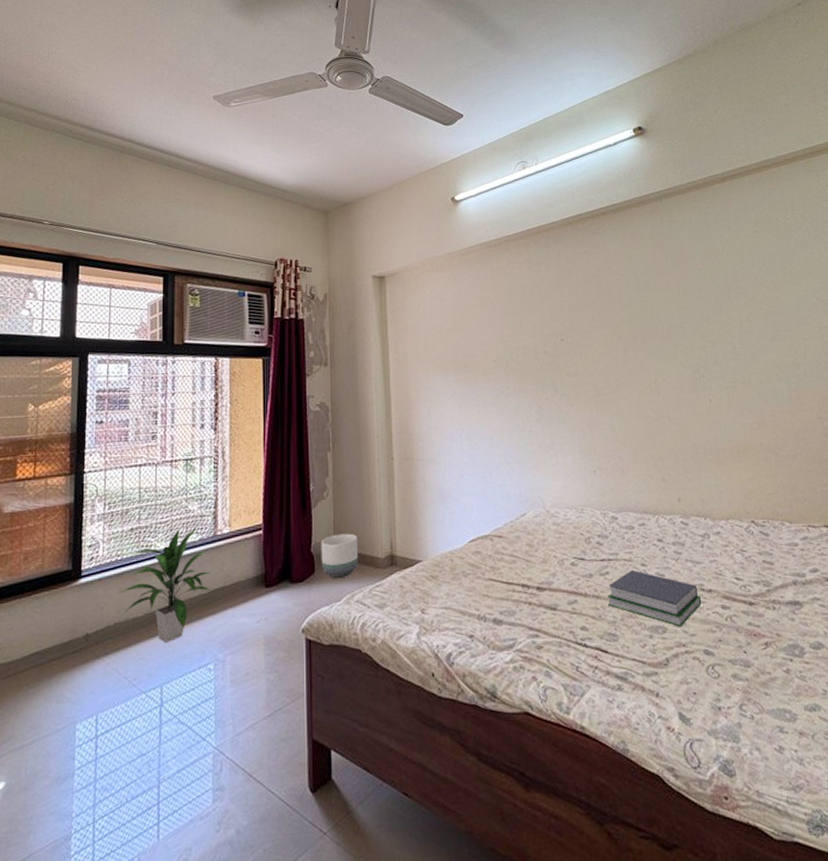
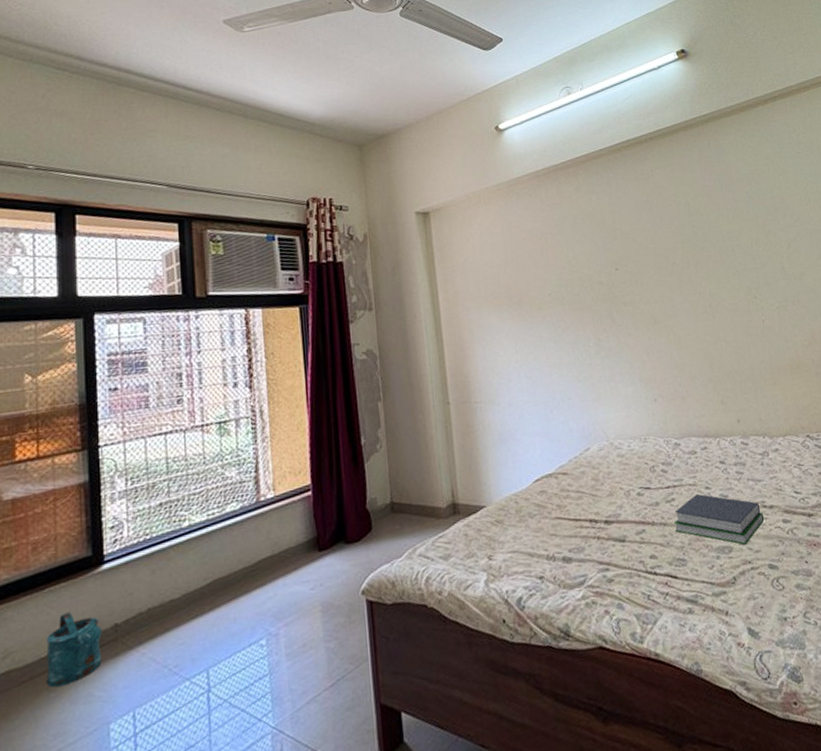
watering can: none [27,618,75,685] -> present [46,611,102,688]
indoor plant: present [120,525,211,642] -> none [151,493,258,623]
planter: present [321,533,358,579] -> none [376,485,418,535]

